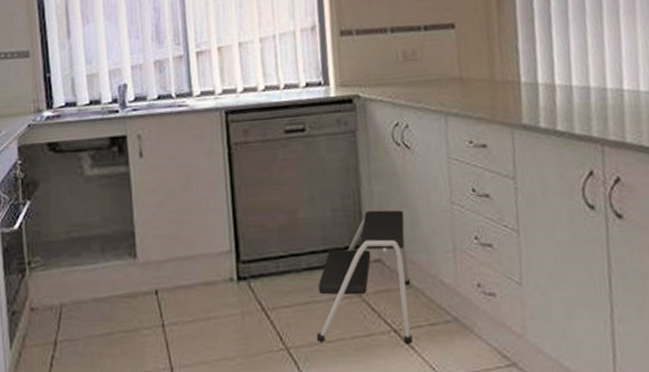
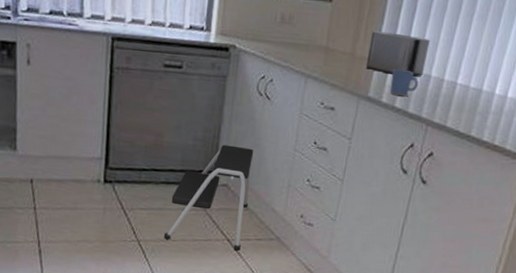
toaster: none [507,46,581,94] -> present [365,31,430,77]
mug: none [544,85,579,118] -> present [389,68,419,97]

